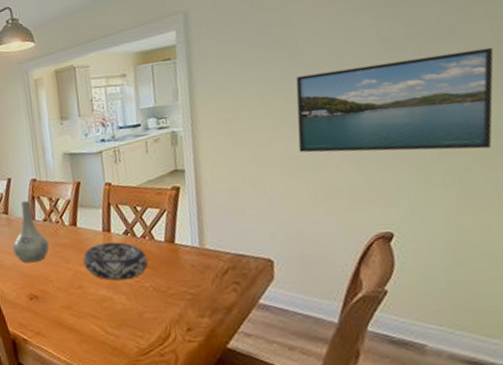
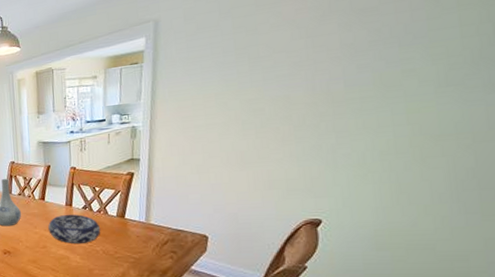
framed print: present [296,47,494,153] -> none [245,54,459,150]

